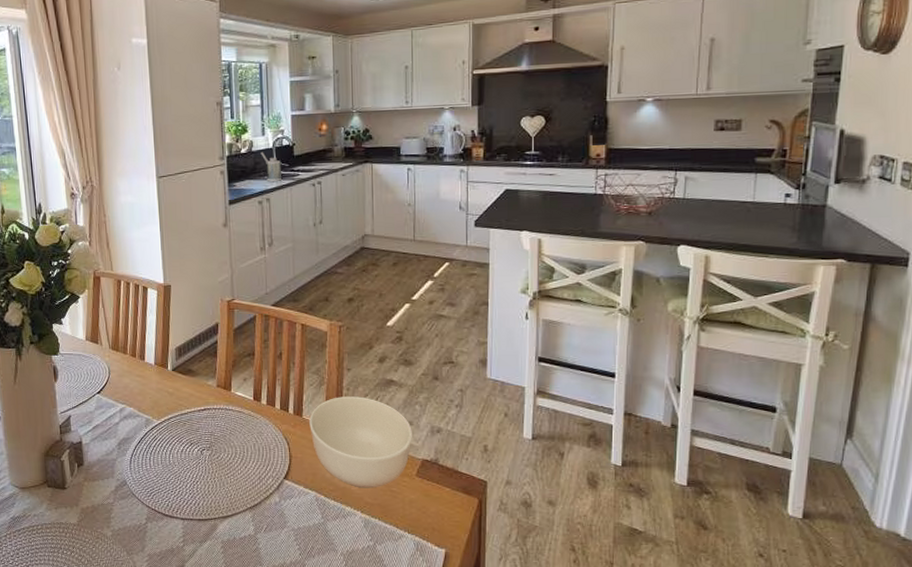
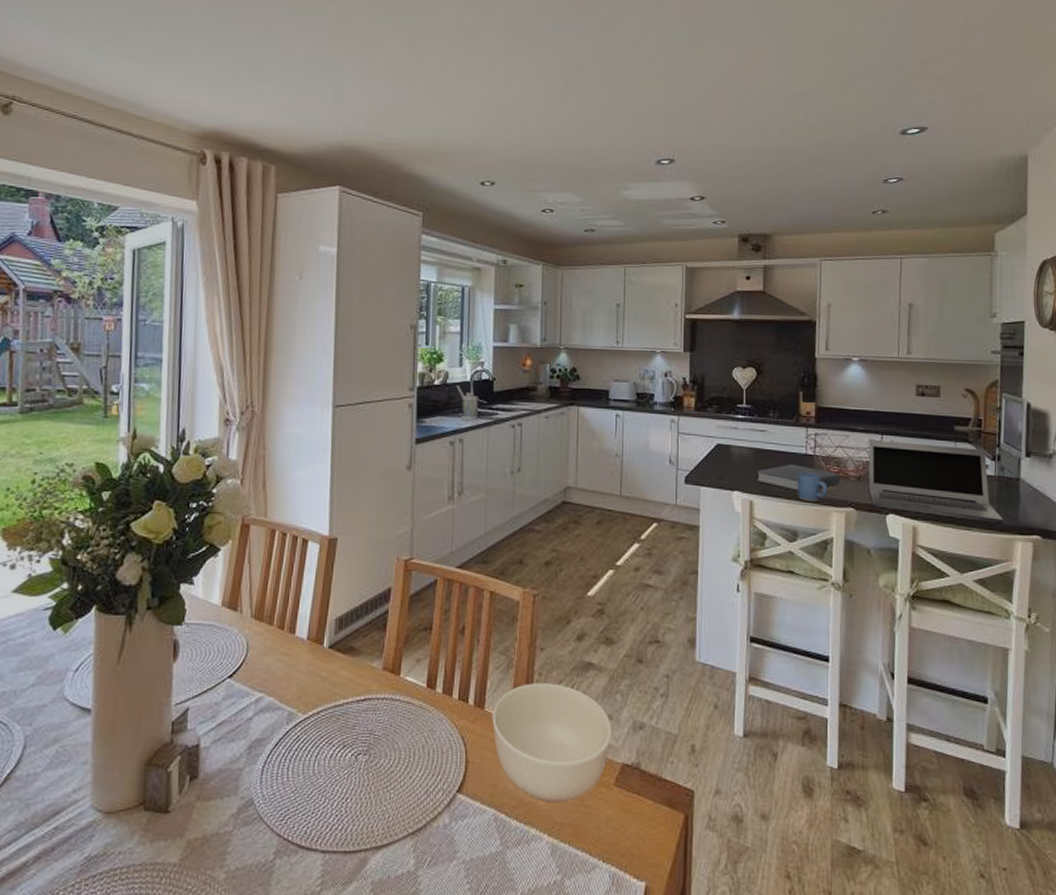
book: none [546,203,630,228] -> present [757,464,840,491]
mug: none [585,210,617,238] -> present [797,472,828,503]
laptop: none [661,176,805,250] -> present [869,439,1004,524]

